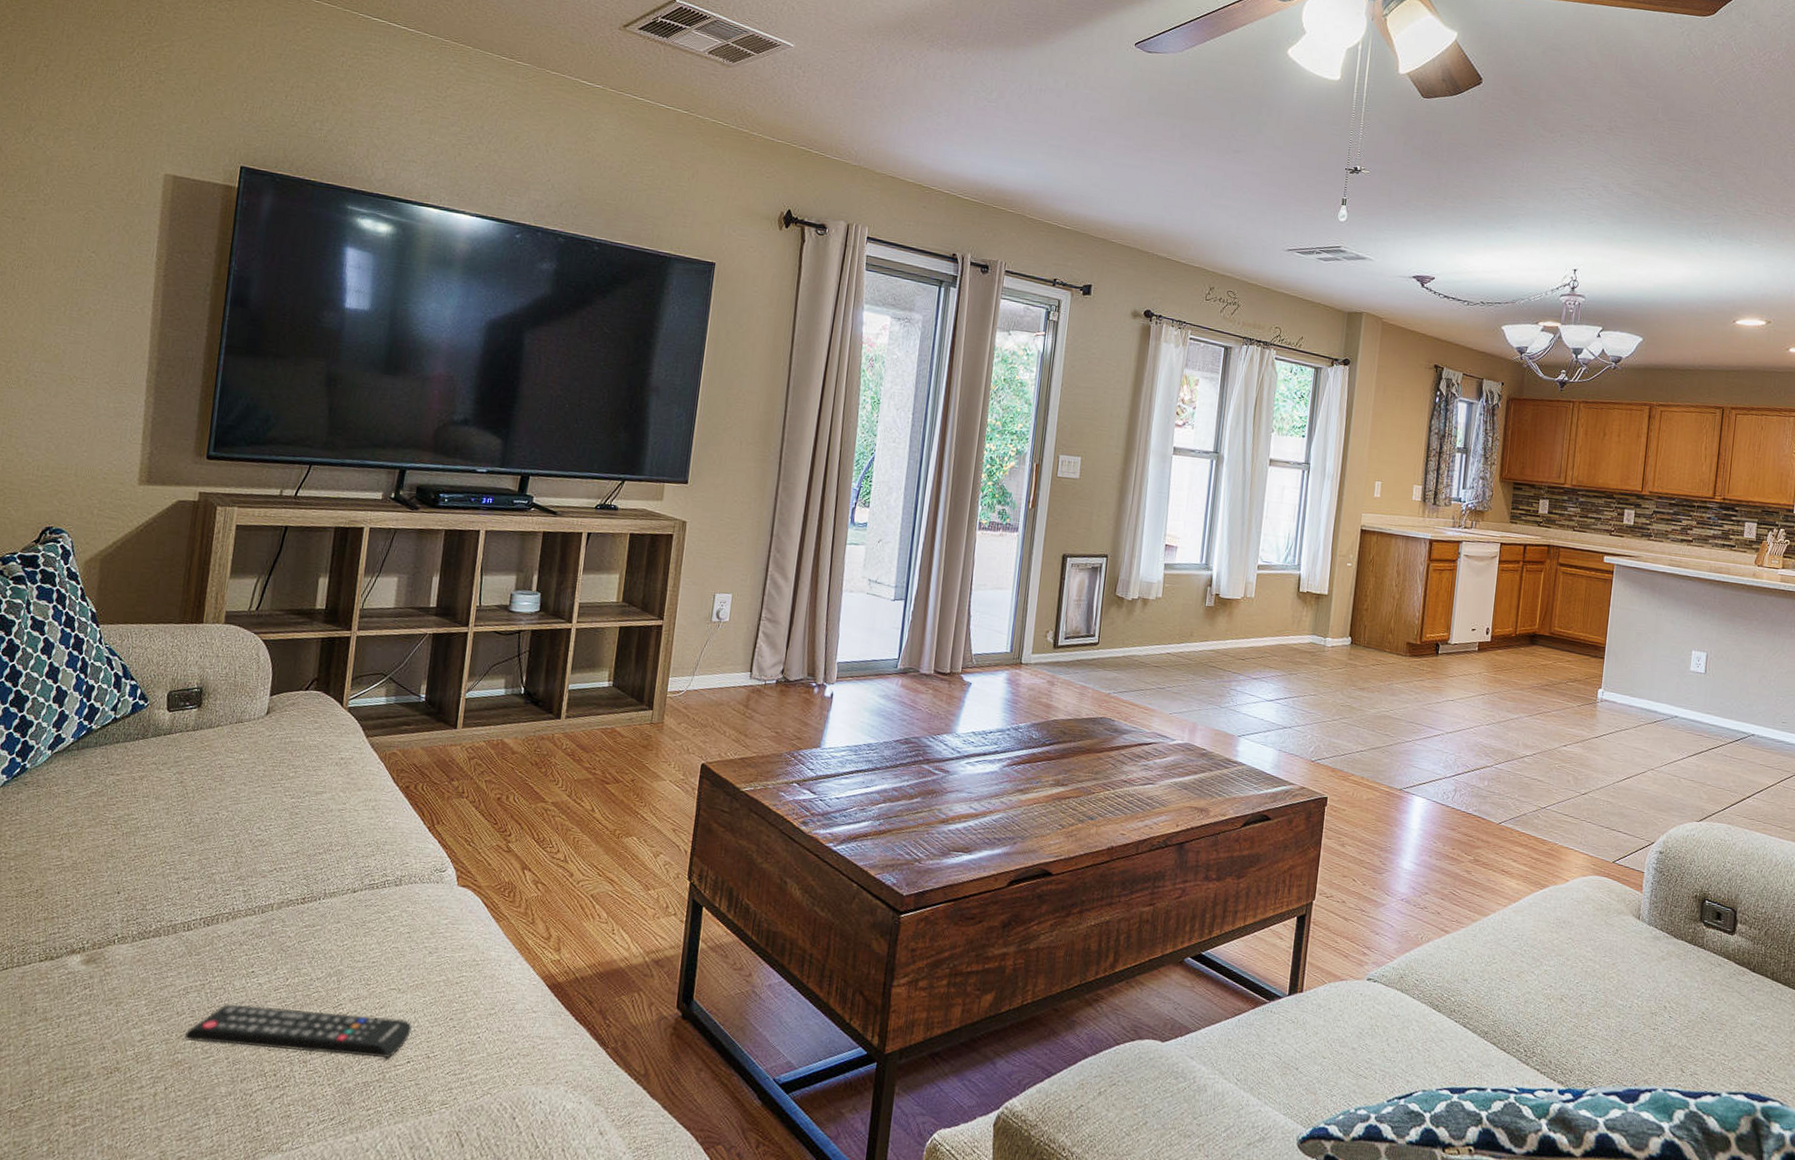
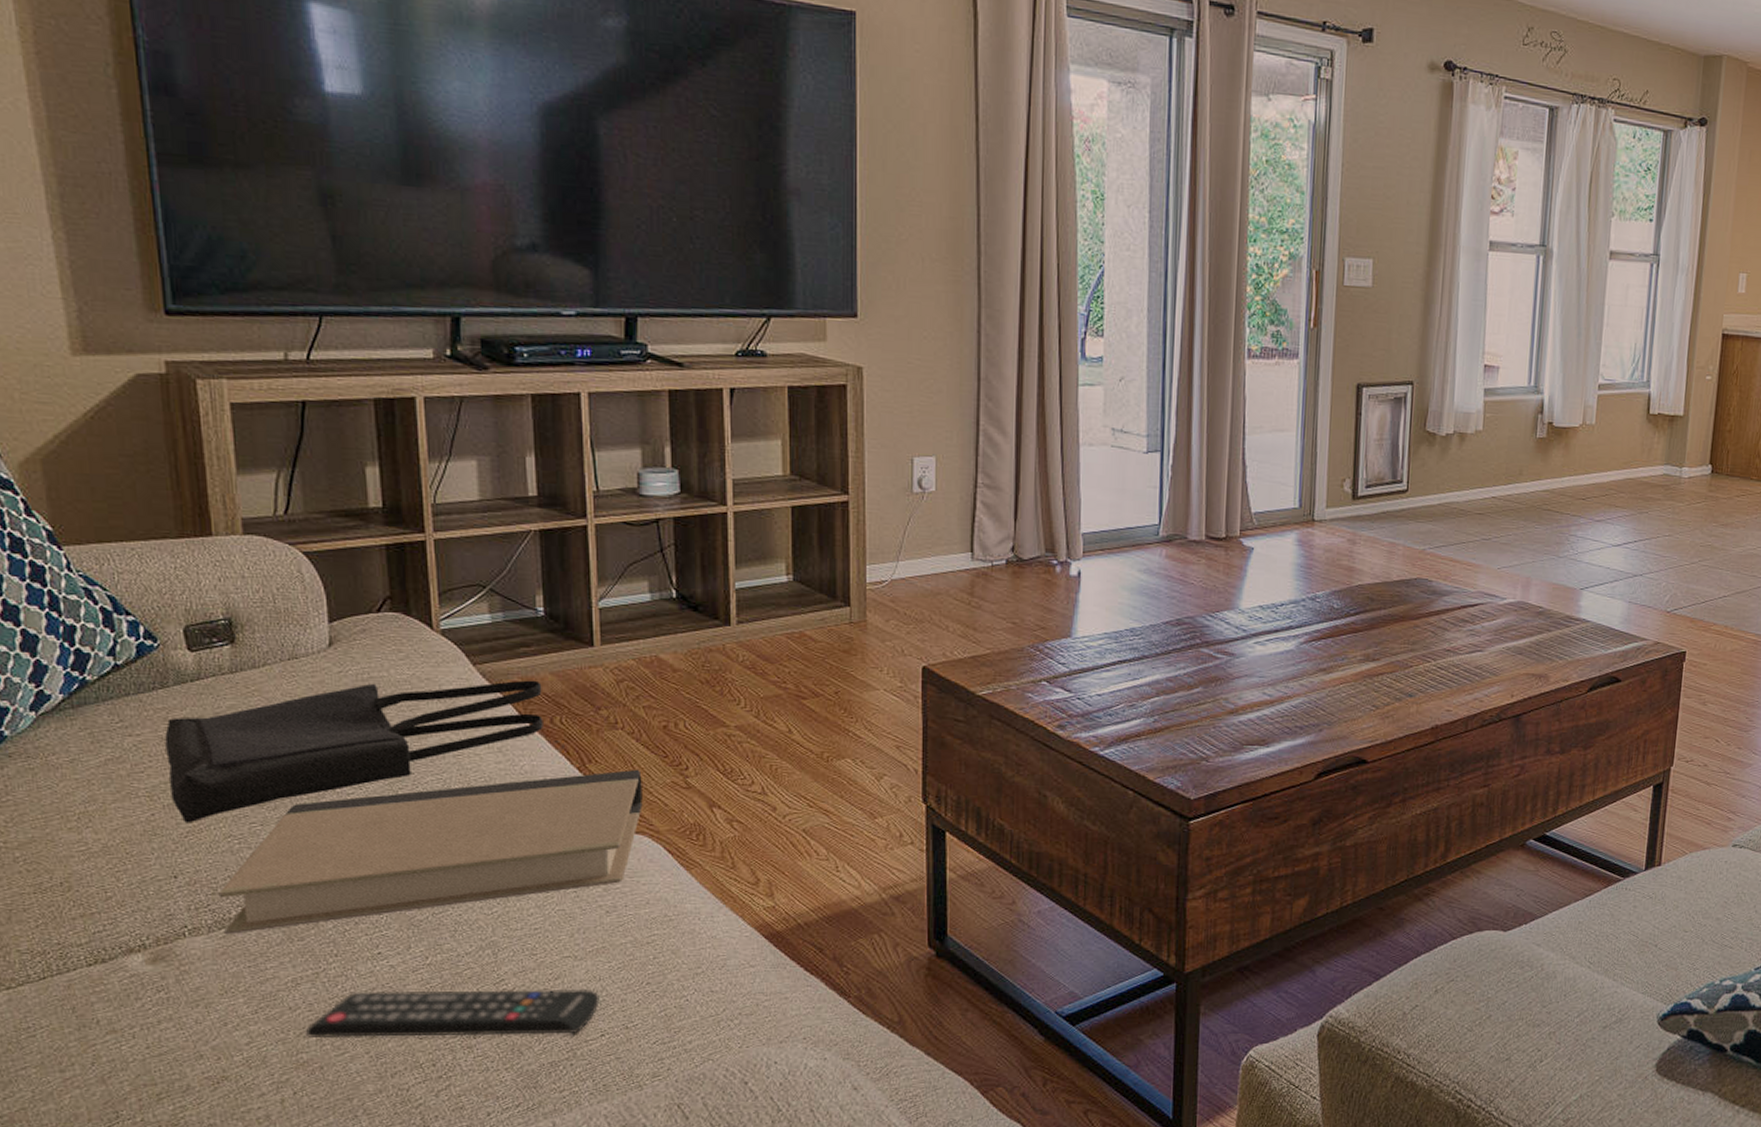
tote bag: none [130,746,414,849] -> present [165,680,543,823]
book: none [143,832,475,945] -> present [218,769,643,935]

